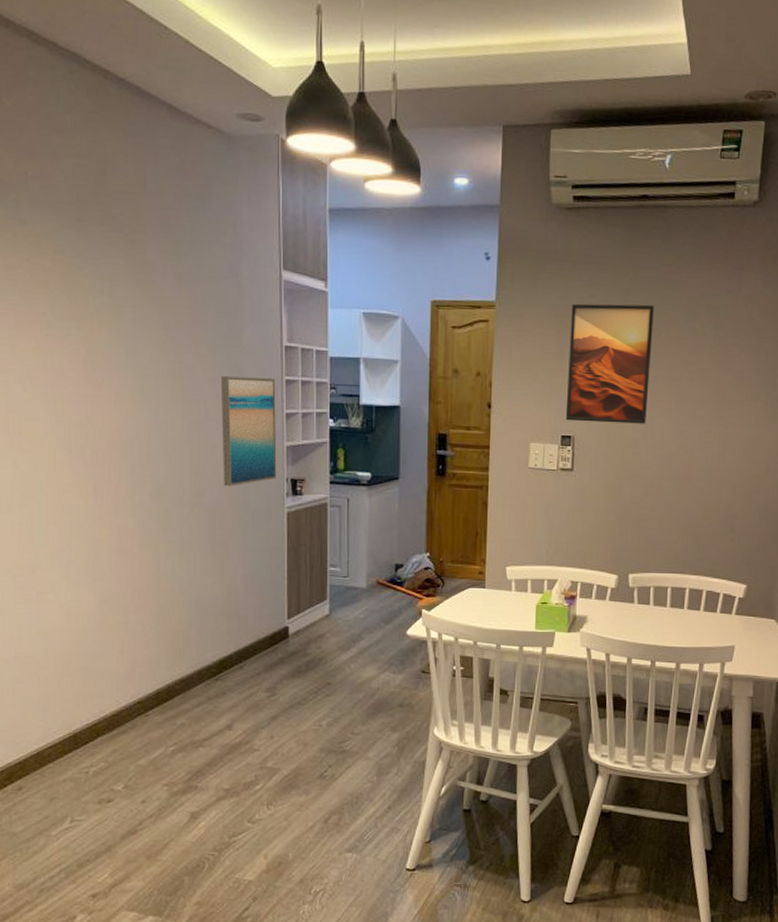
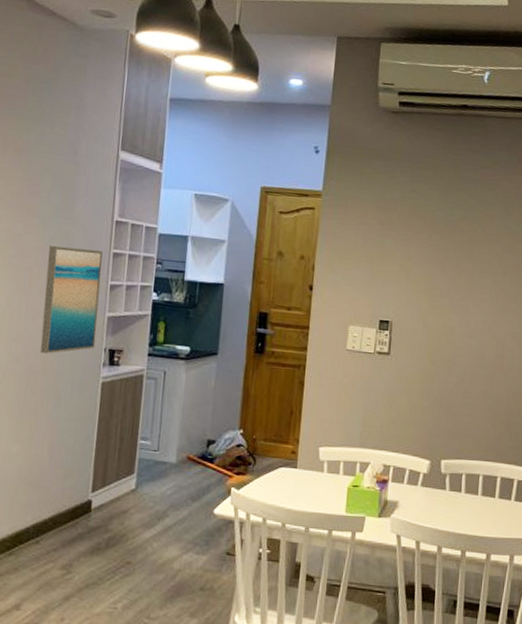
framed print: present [565,303,654,424] -> none [384,197,472,313]

